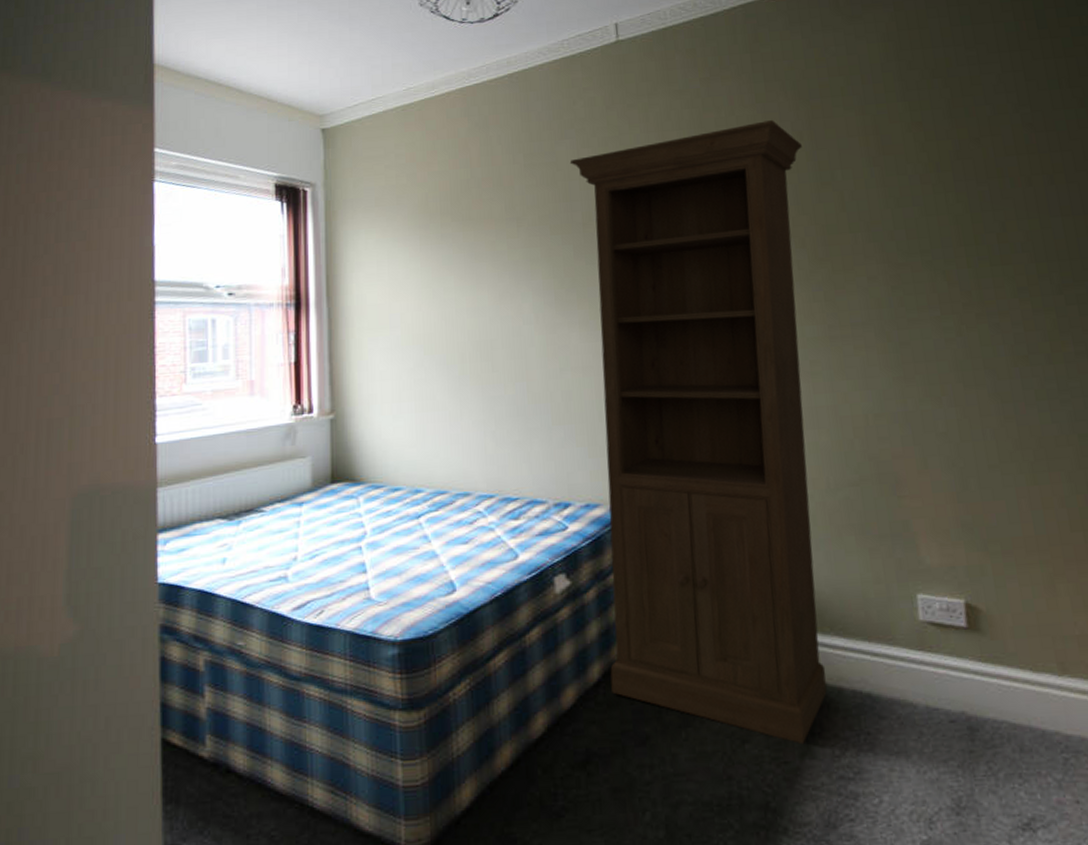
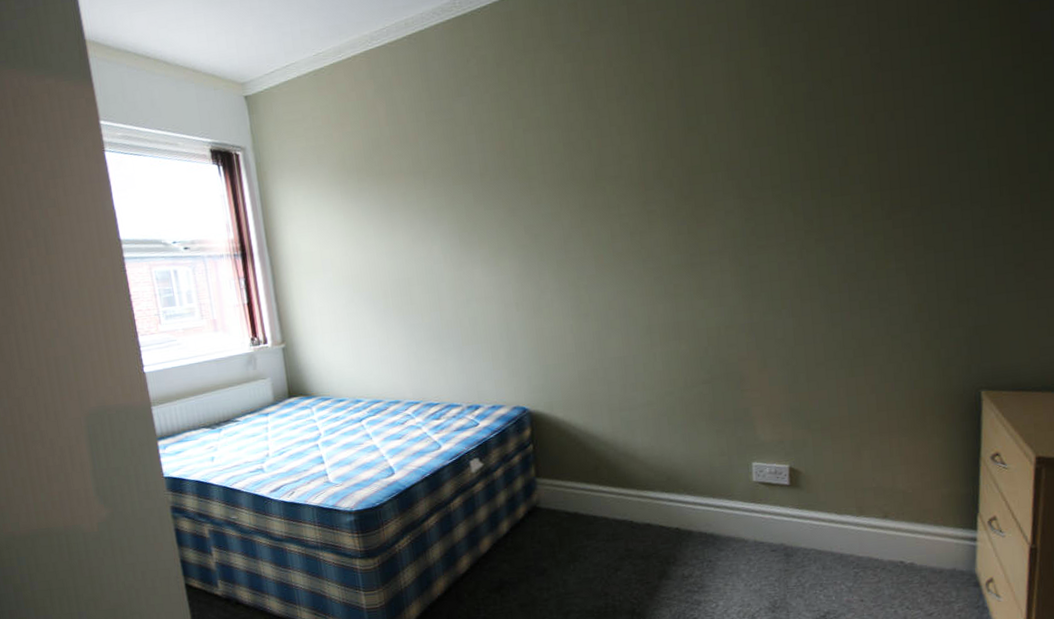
bookcase: present [569,119,827,744] -> none [466,69,680,570]

